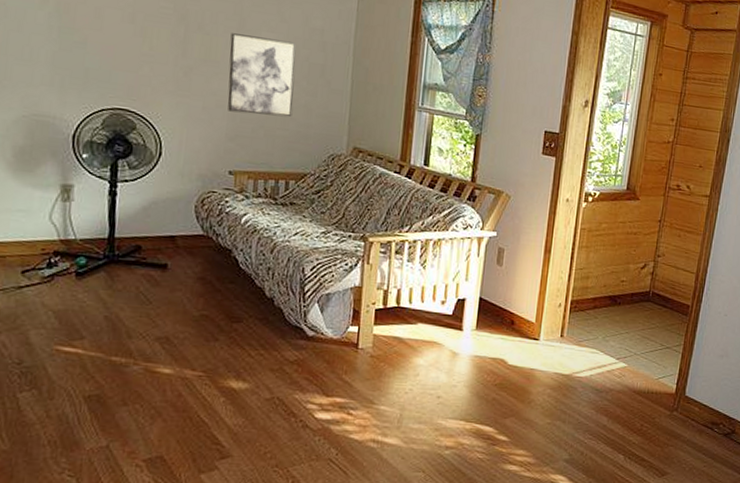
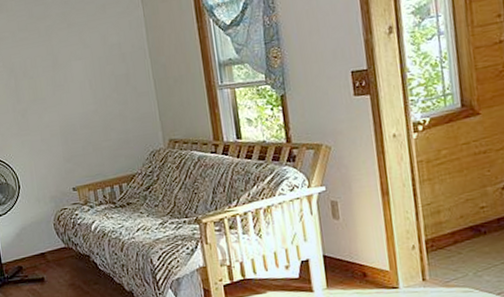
wall art: present [227,33,297,117] -> none [49,62,112,137]

